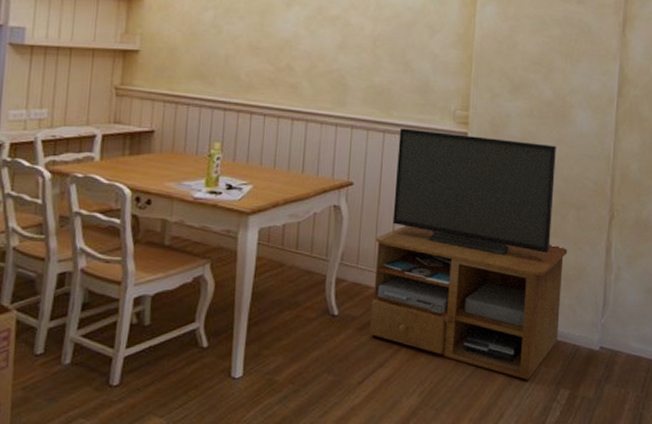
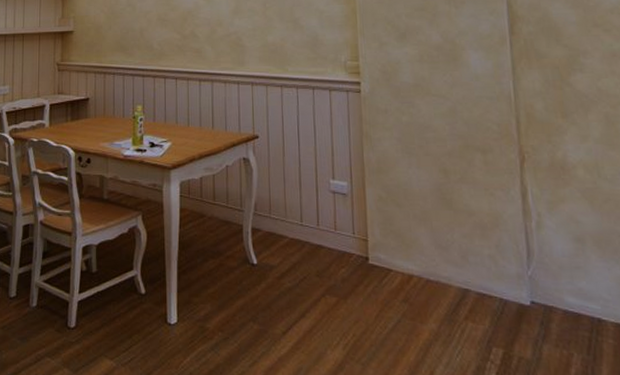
tv stand: present [370,128,568,380] -> none [284,81,482,336]

